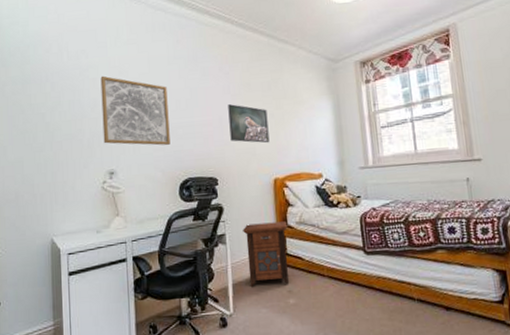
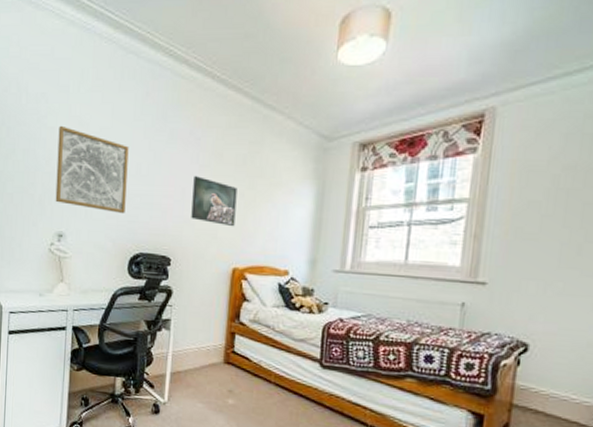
nightstand: present [243,221,289,287] -> none [189,313,240,383]

